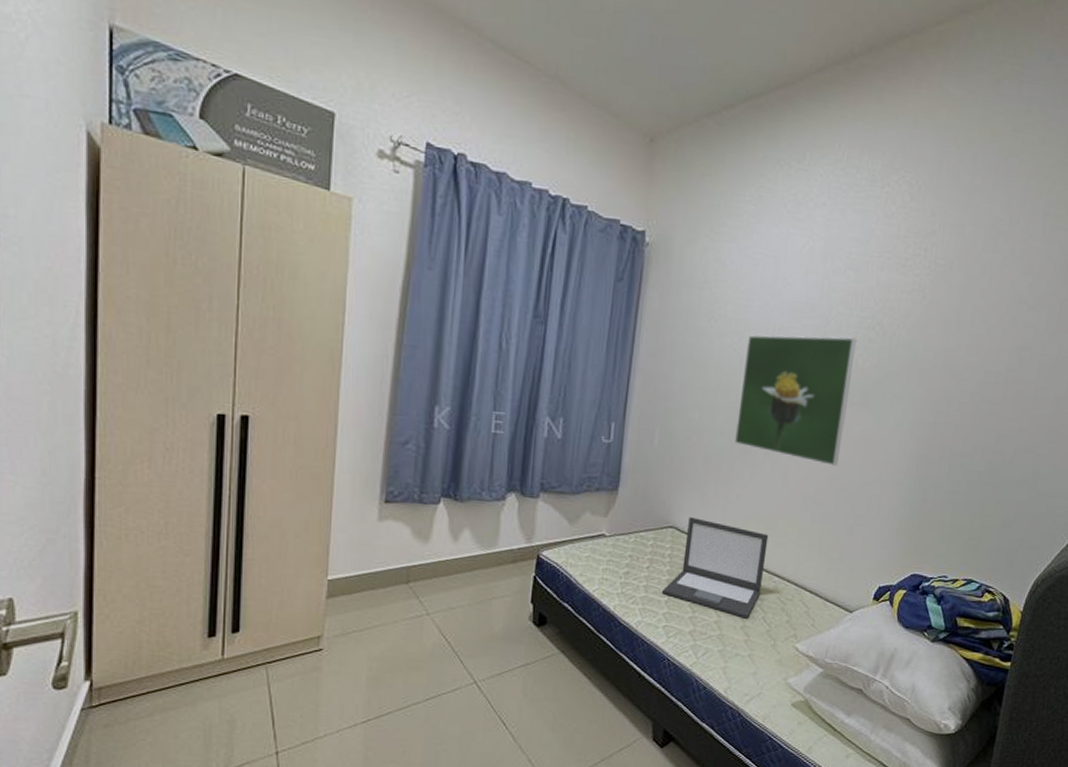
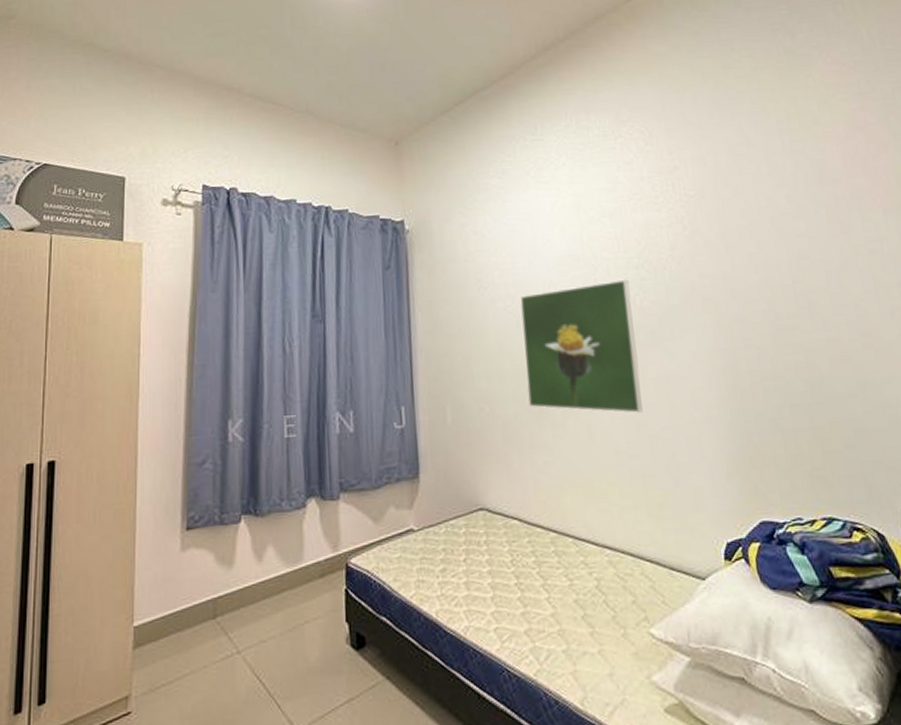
laptop: present [661,517,769,619] -> none [484,494,595,606]

